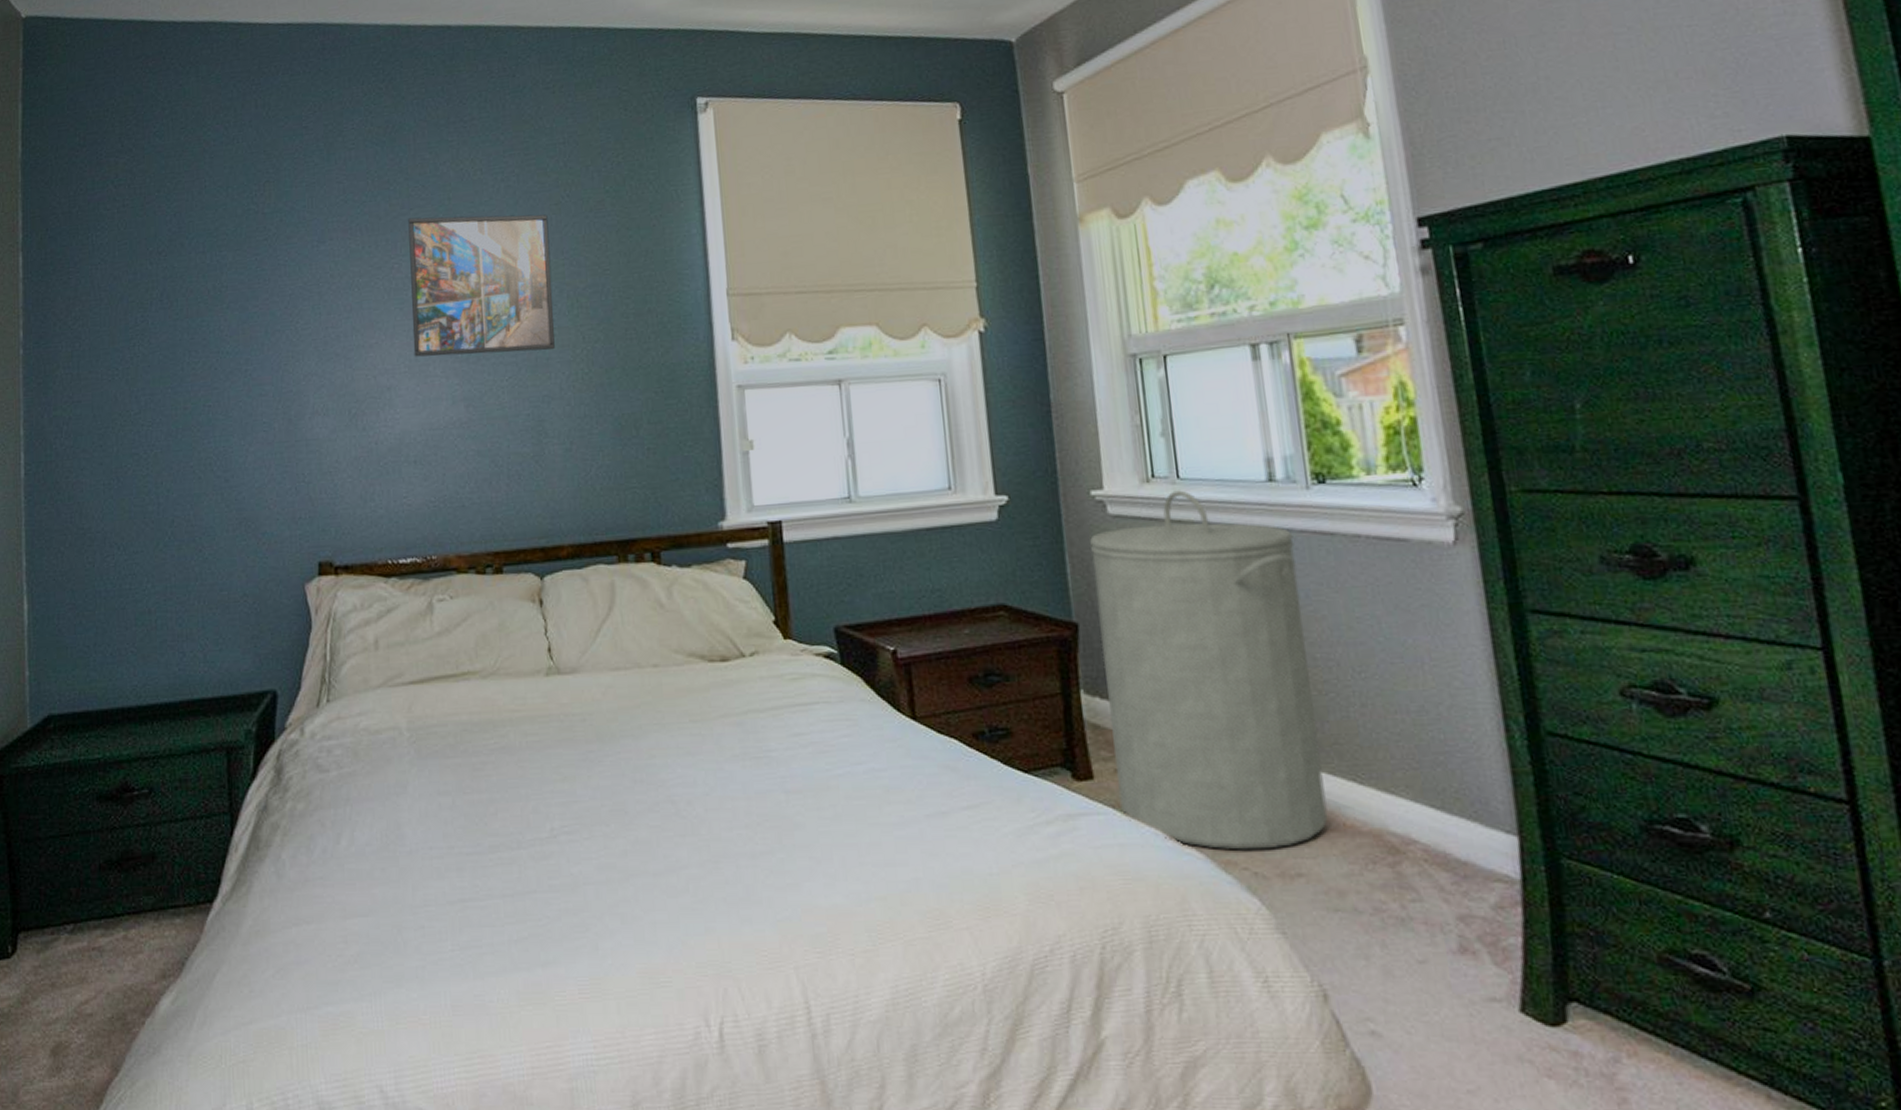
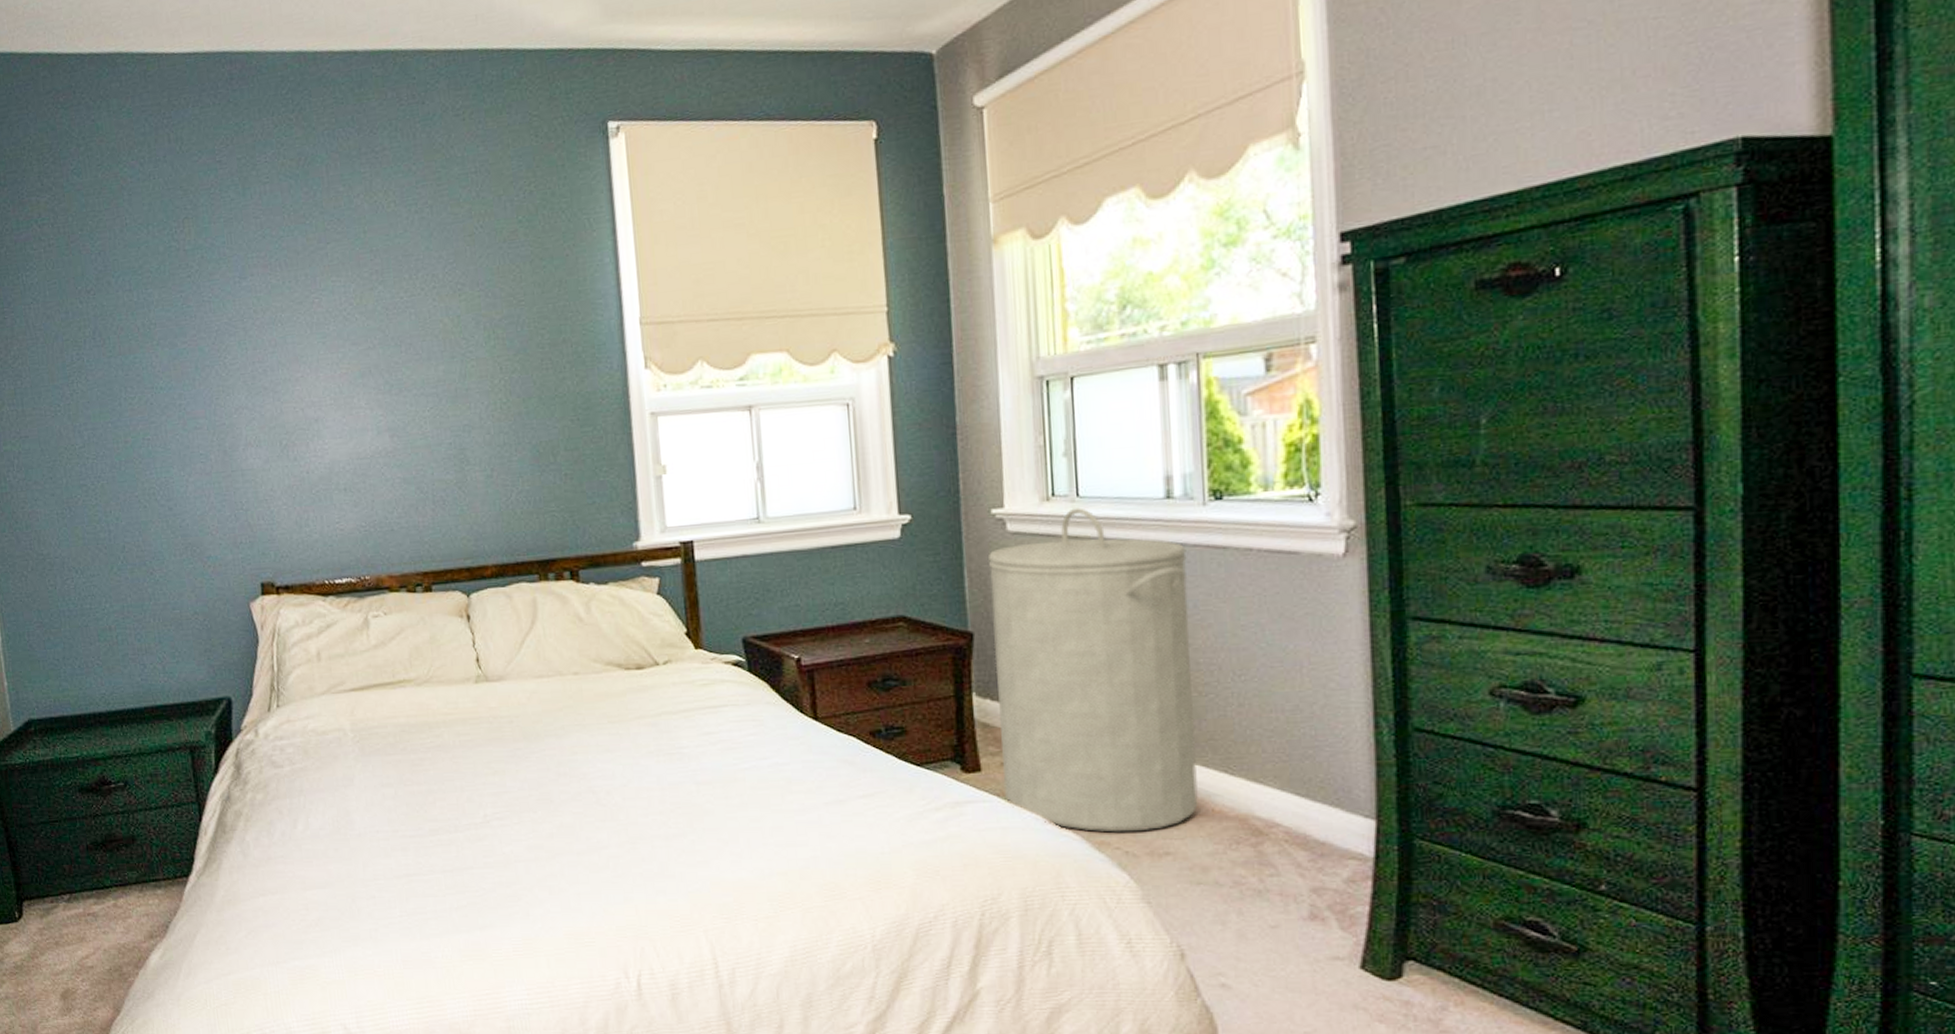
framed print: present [408,214,555,357] -> none [325,246,473,390]

